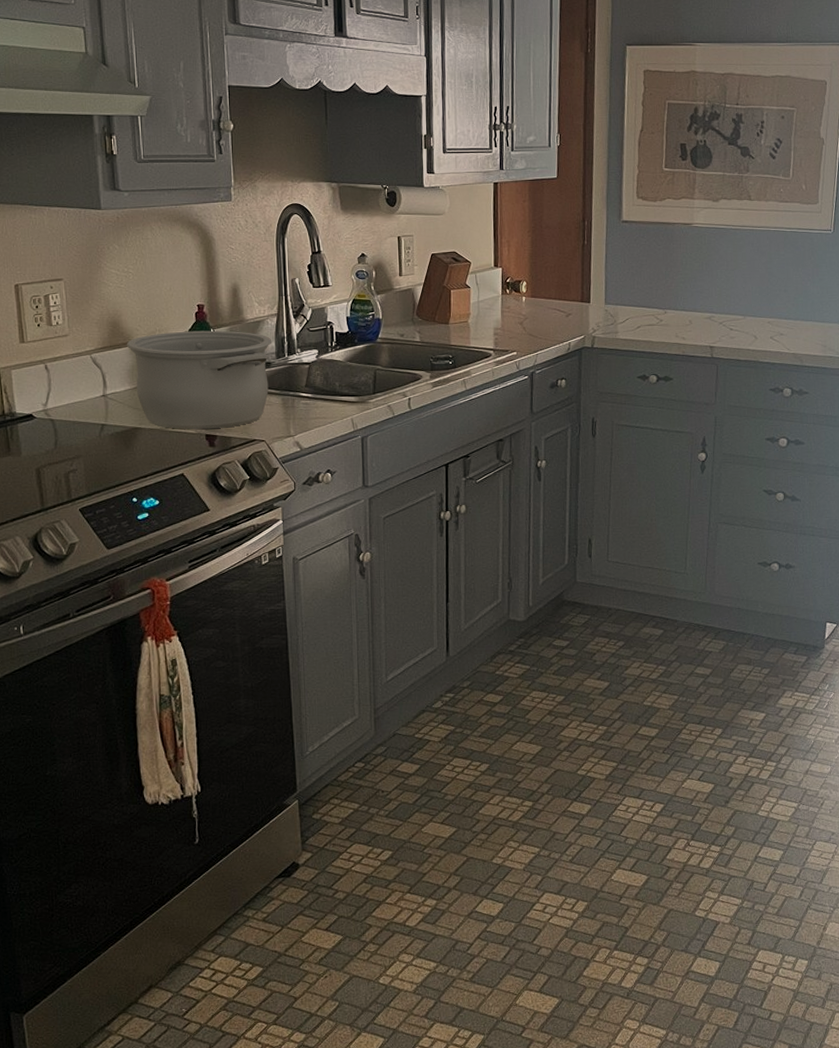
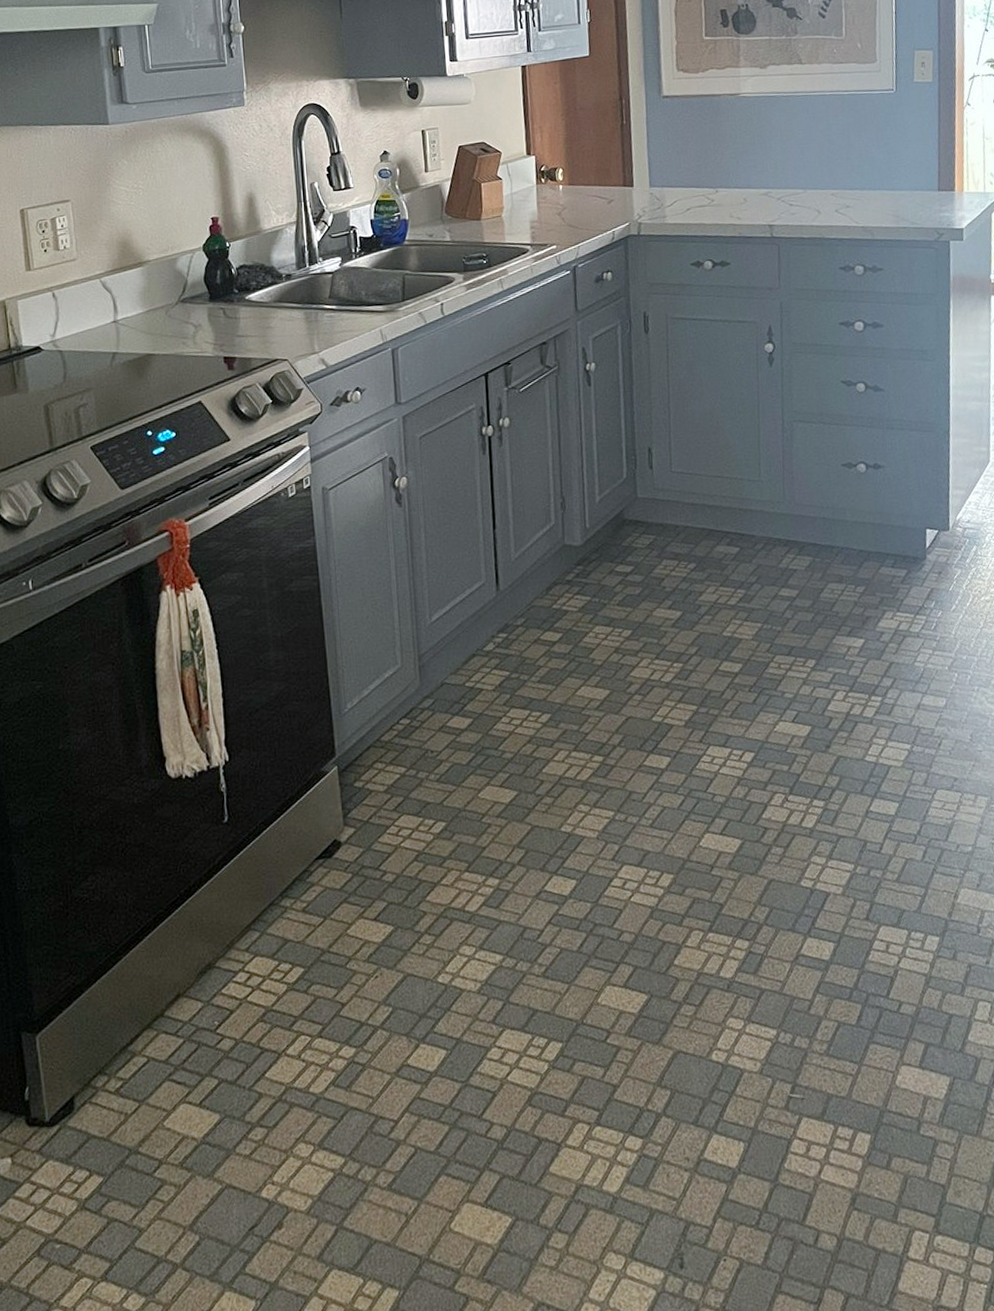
cooking pot: present [126,330,272,430] -> none [137,243,292,353]

